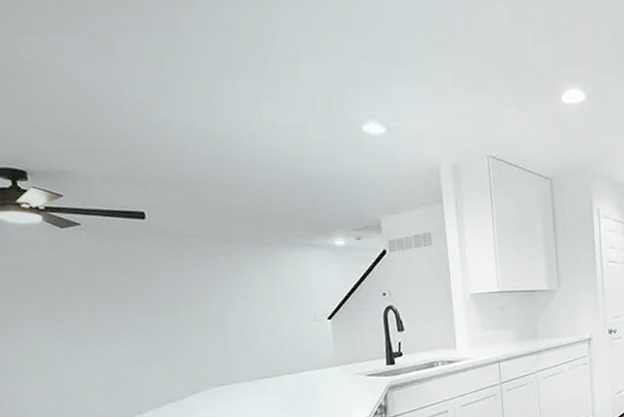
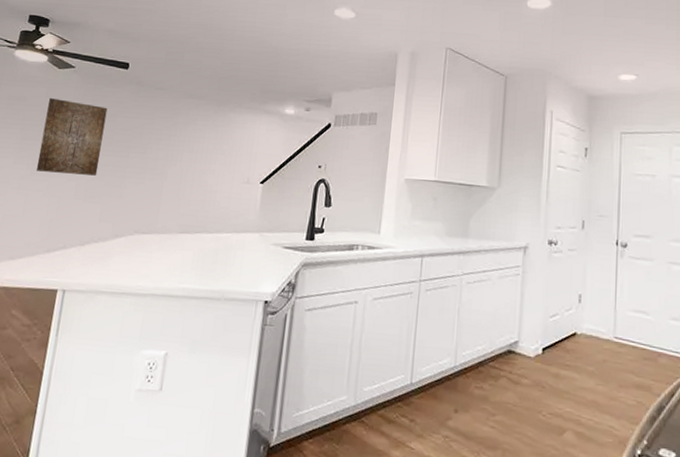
wall art: none [63,261,150,342] -> present [36,97,108,176]

